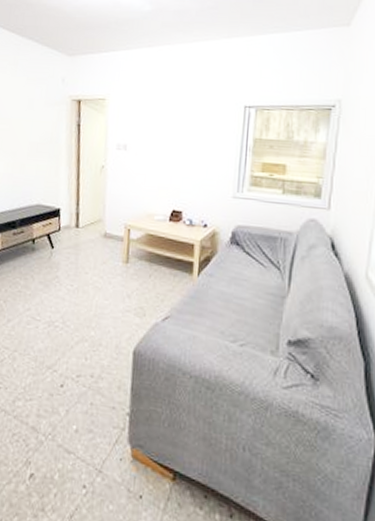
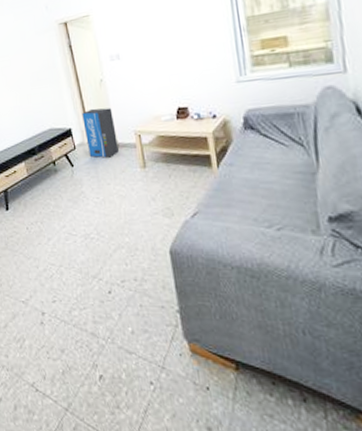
air purifier: none [73,193,107,247] -> present [82,108,119,158]

